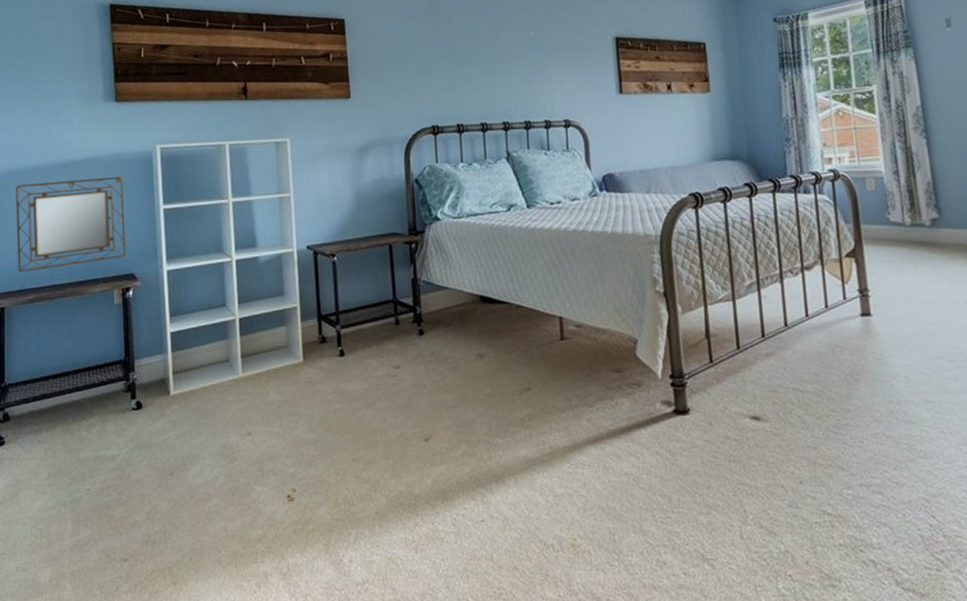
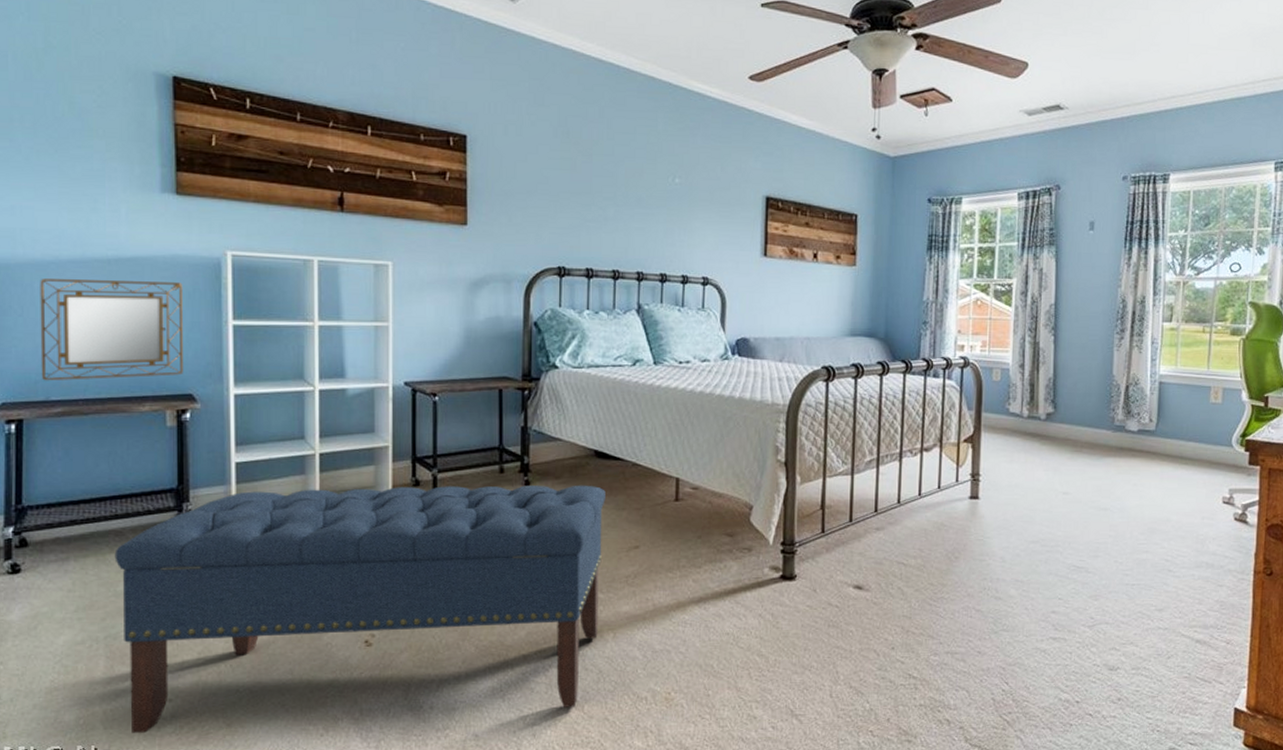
bench: none [77,330,500,593] -> present [114,485,606,733]

